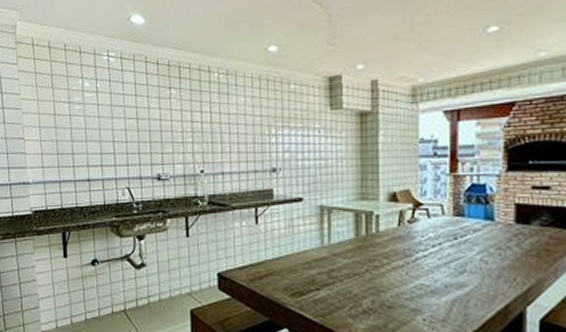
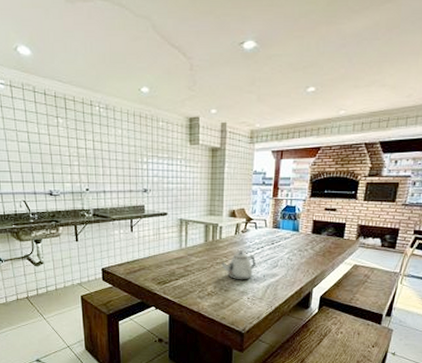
teapot: none [379,250,432,292] -> present [220,252,256,280]

